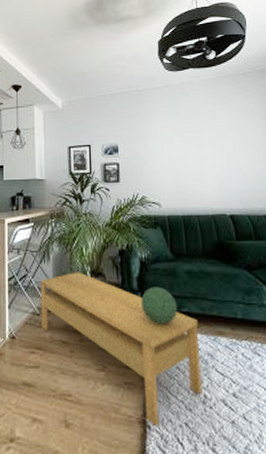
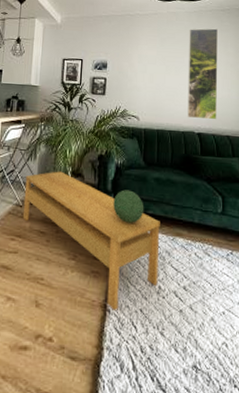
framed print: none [207,95,251,199] -> present [187,28,219,120]

